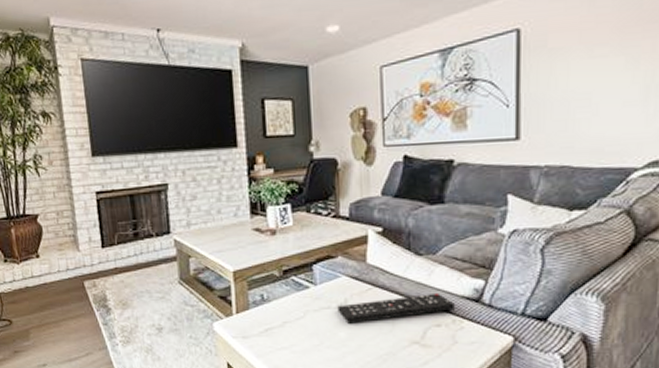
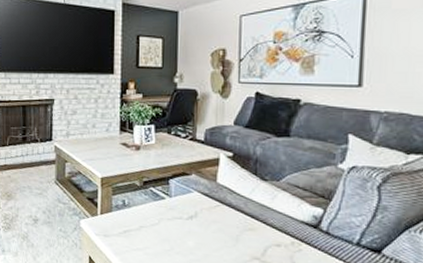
remote control: present [337,292,455,324] -> none [188,215,294,235]

